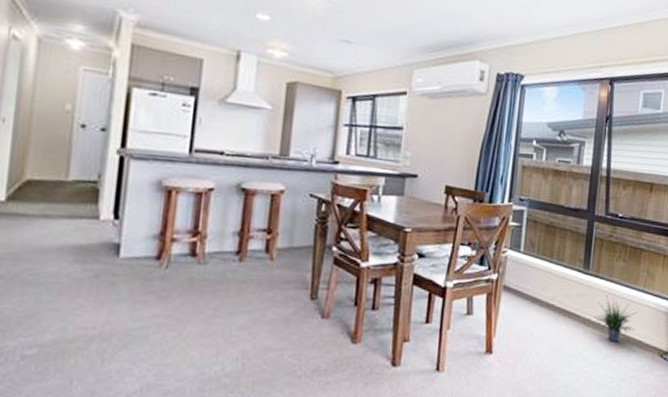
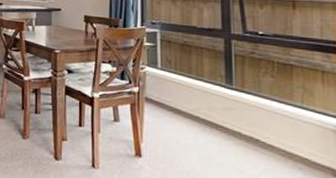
potted plant: present [594,295,638,343] -> none [245,110,298,158]

